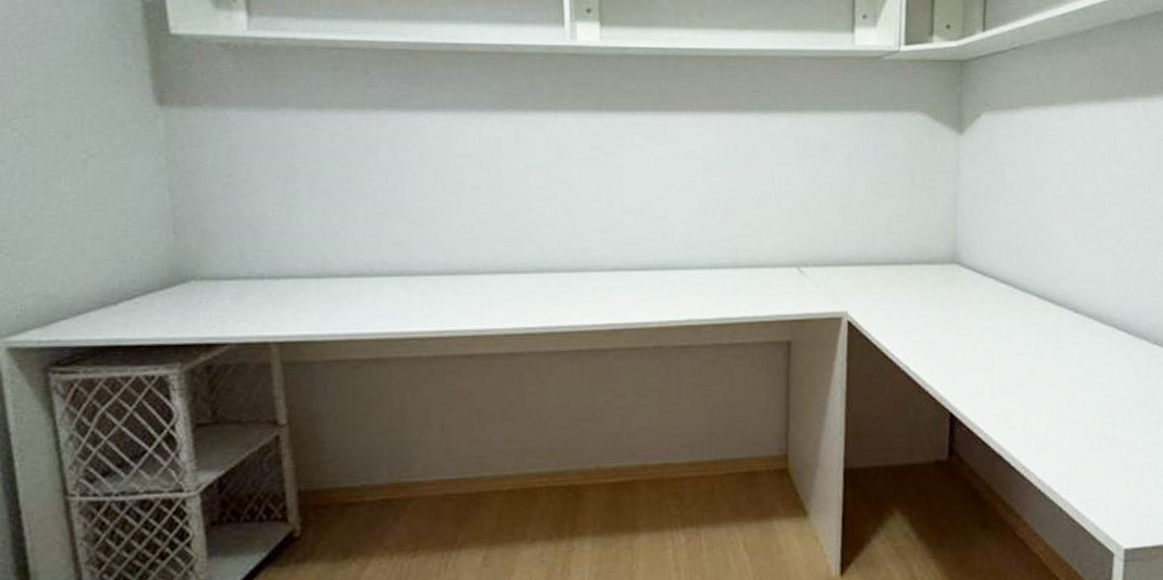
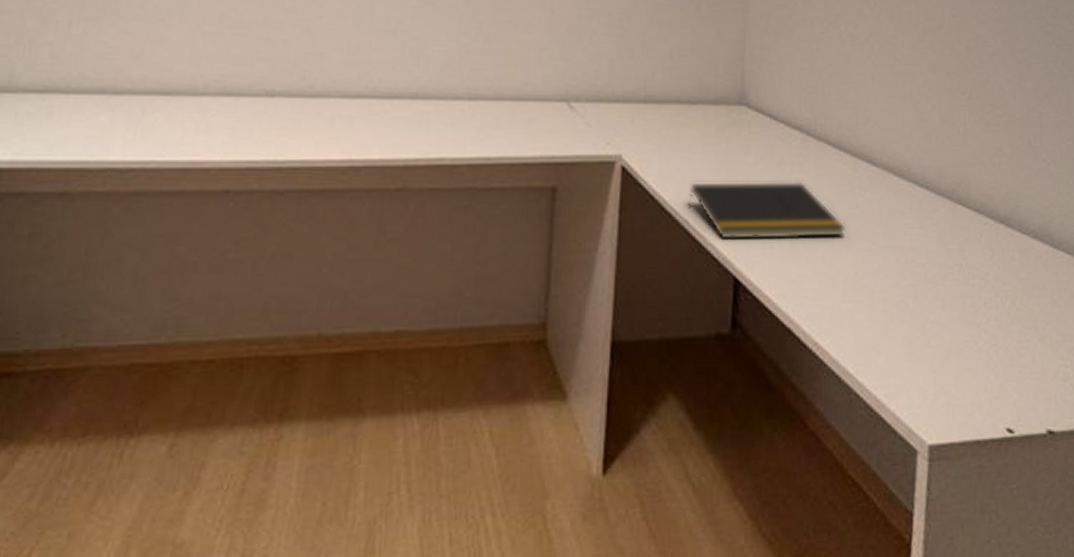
notepad: none [908,329,1050,382] -> present [688,181,846,241]

